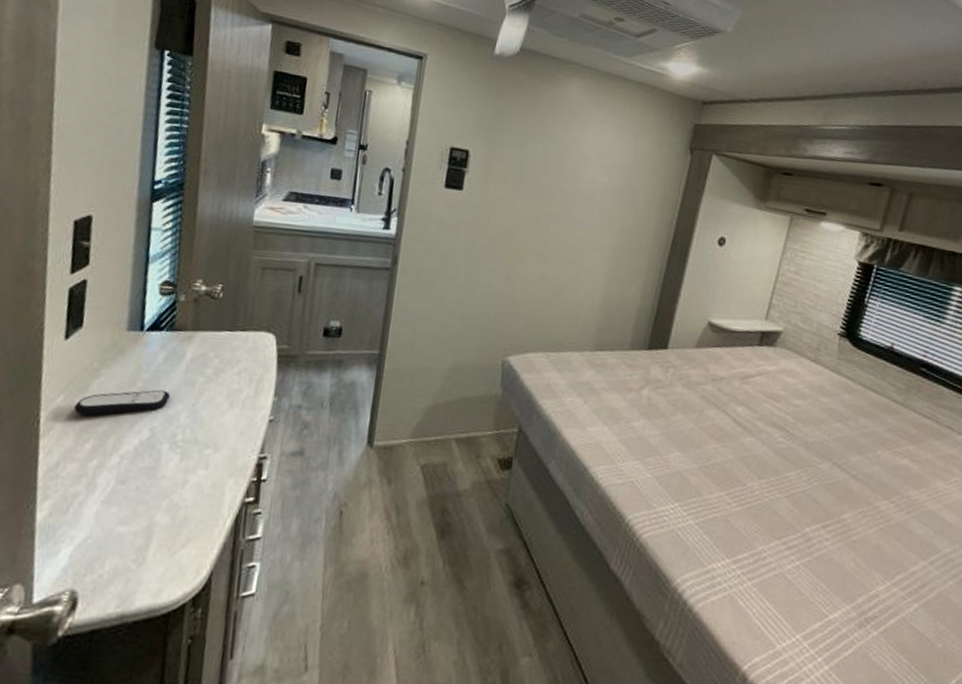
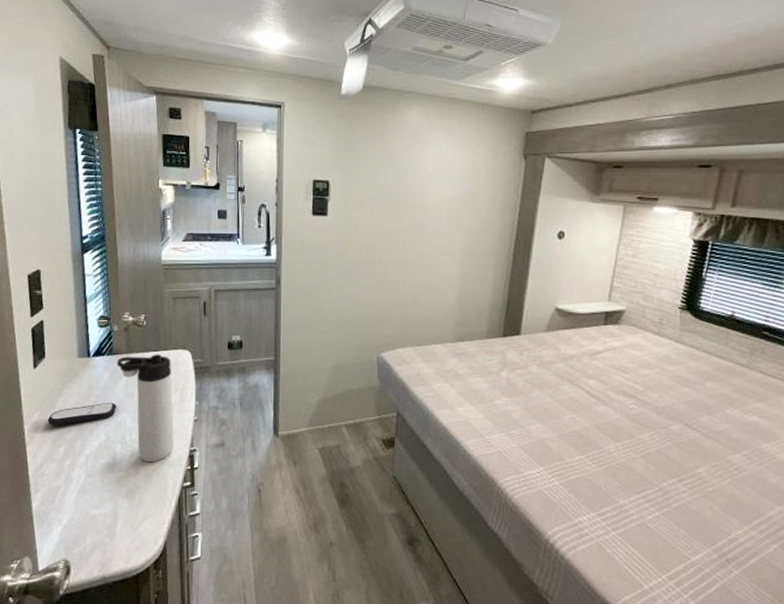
thermos bottle: none [177,334,249,469] -> present [116,354,174,462]

